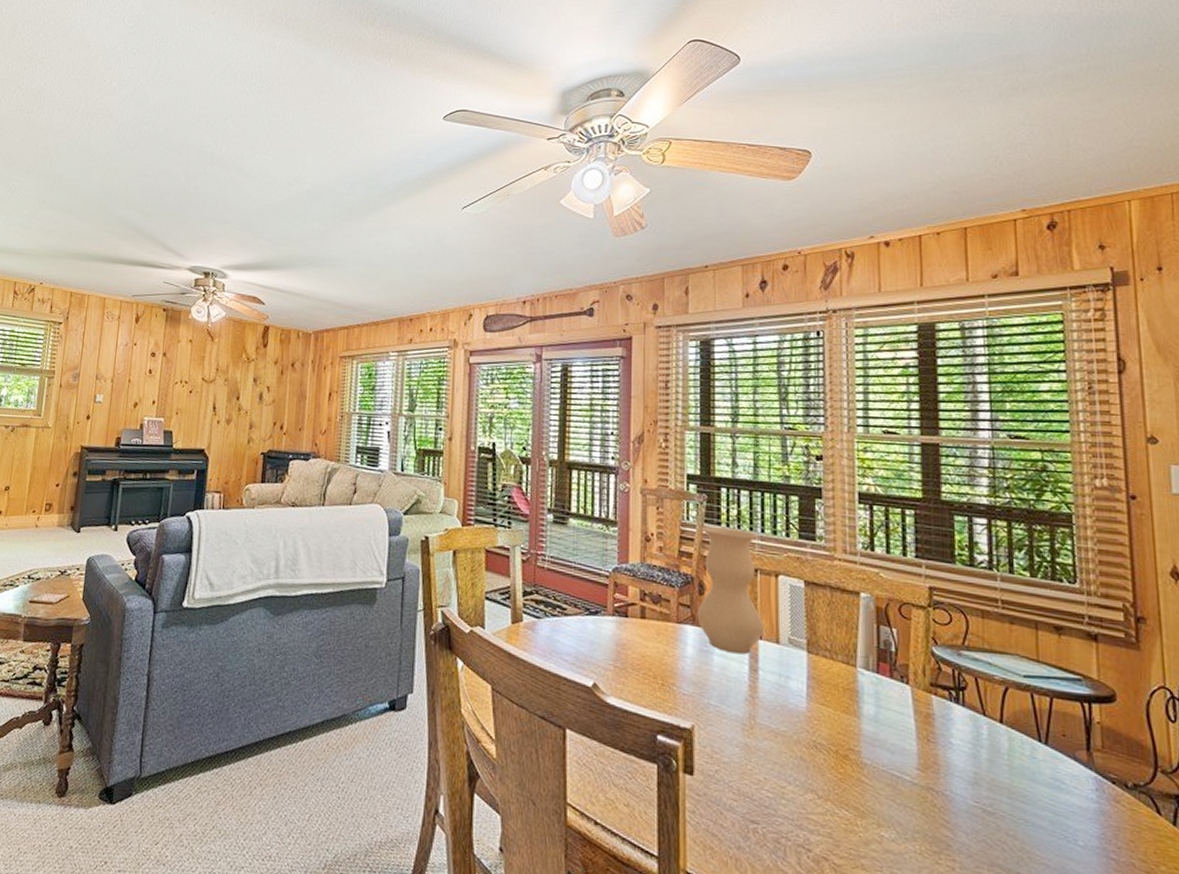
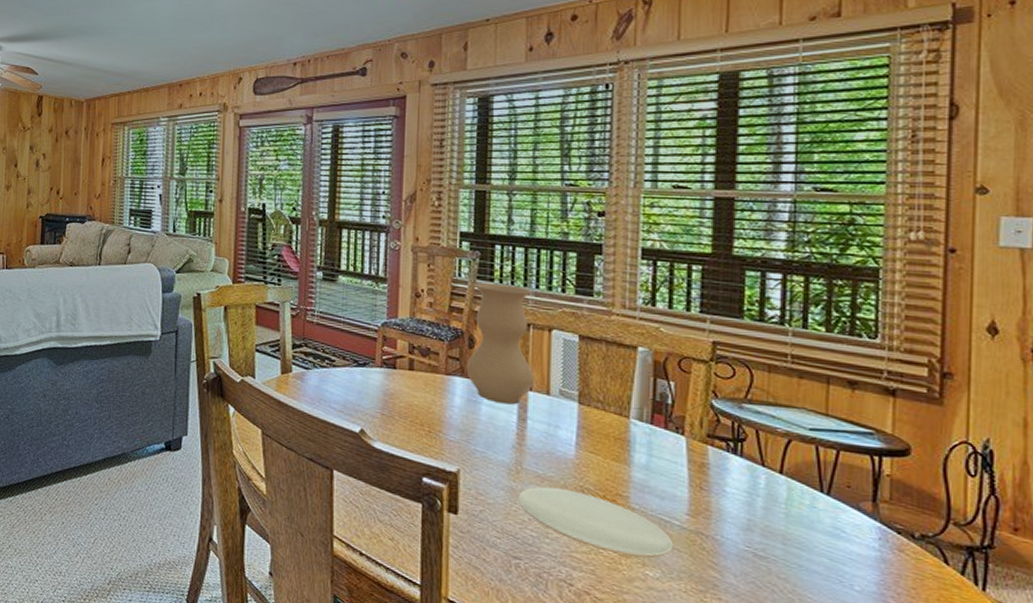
plate: none [753,742,906,818] -> present [518,486,674,558]

